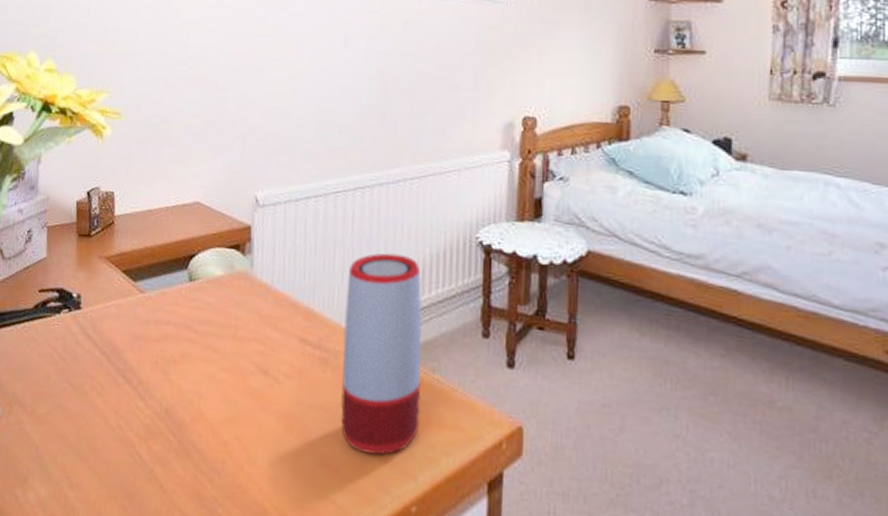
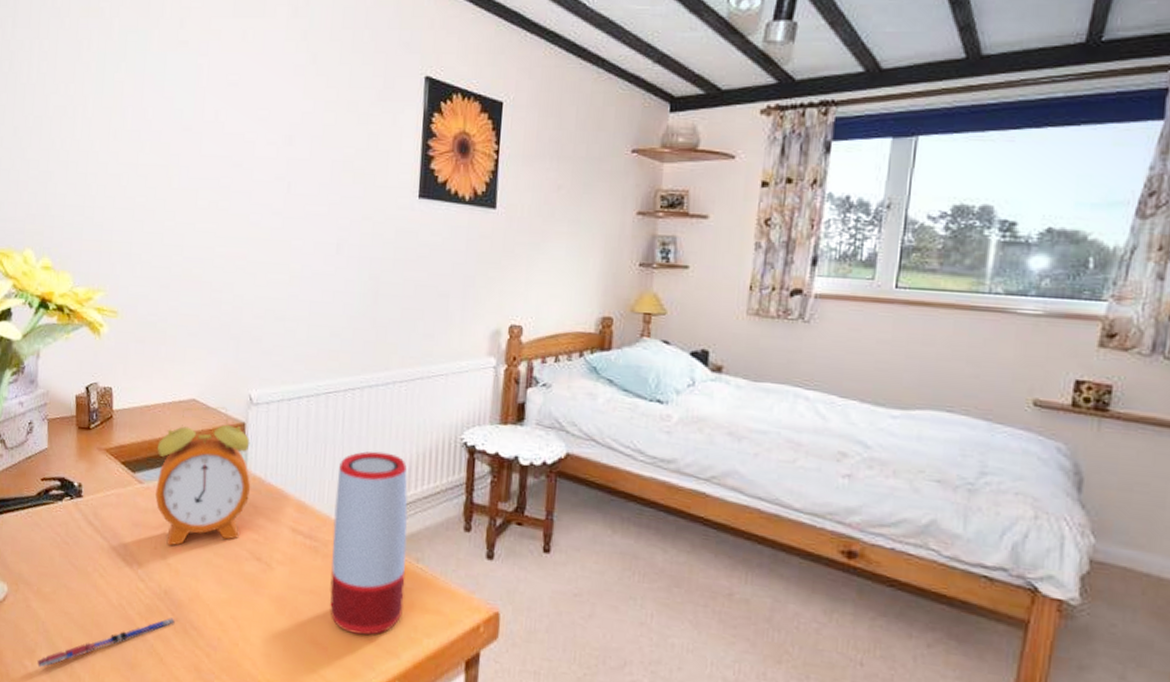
pen: none [29,439,176,498] -> present [37,618,175,668]
alarm clock: none [157,210,257,360] -> present [155,407,251,546]

